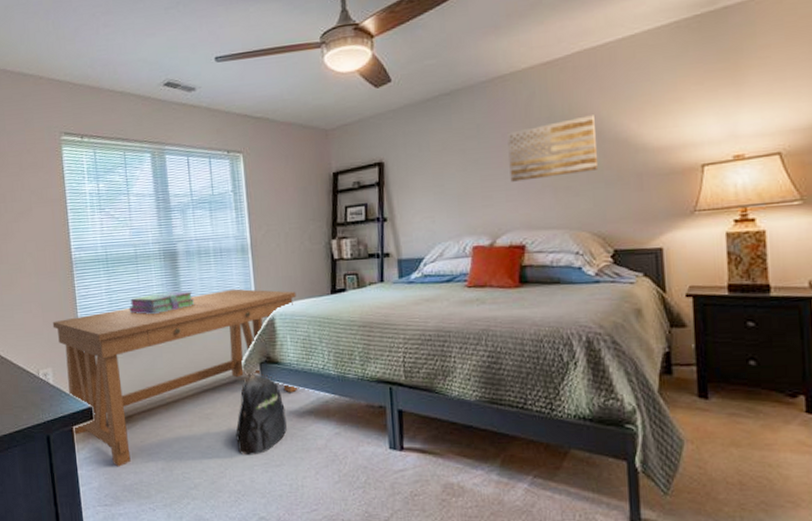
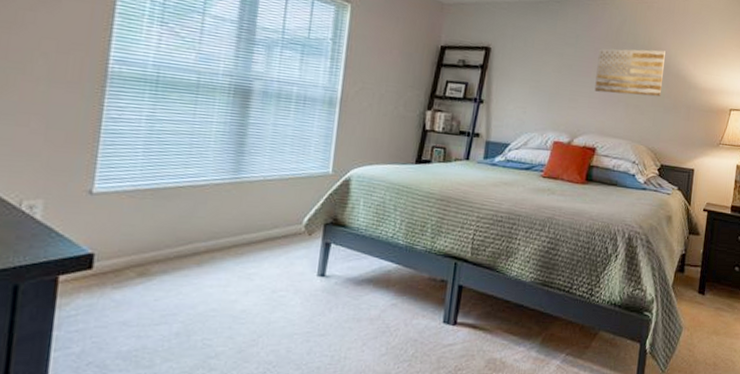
desk: present [52,288,298,467] -> none [57,141,380,329]
stack of books: present [129,291,195,315] -> none [174,131,262,155]
backpack: present [236,373,287,456] -> none [279,234,343,323]

